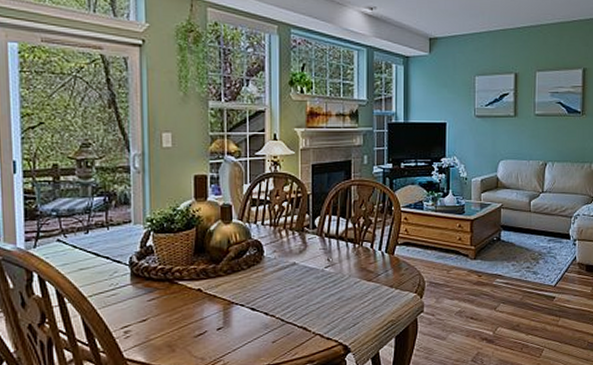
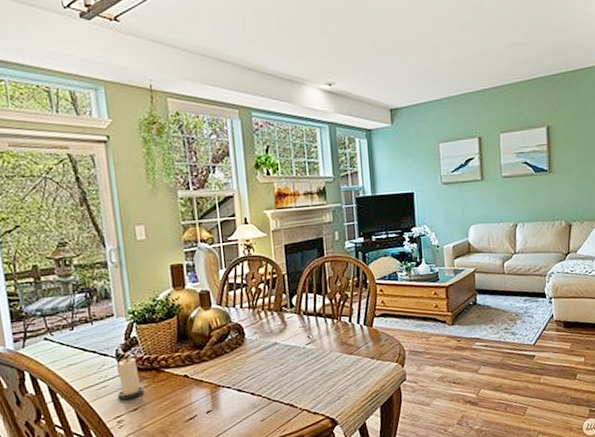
candle: none [127,265,155,311] -> present [117,357,145,401]

